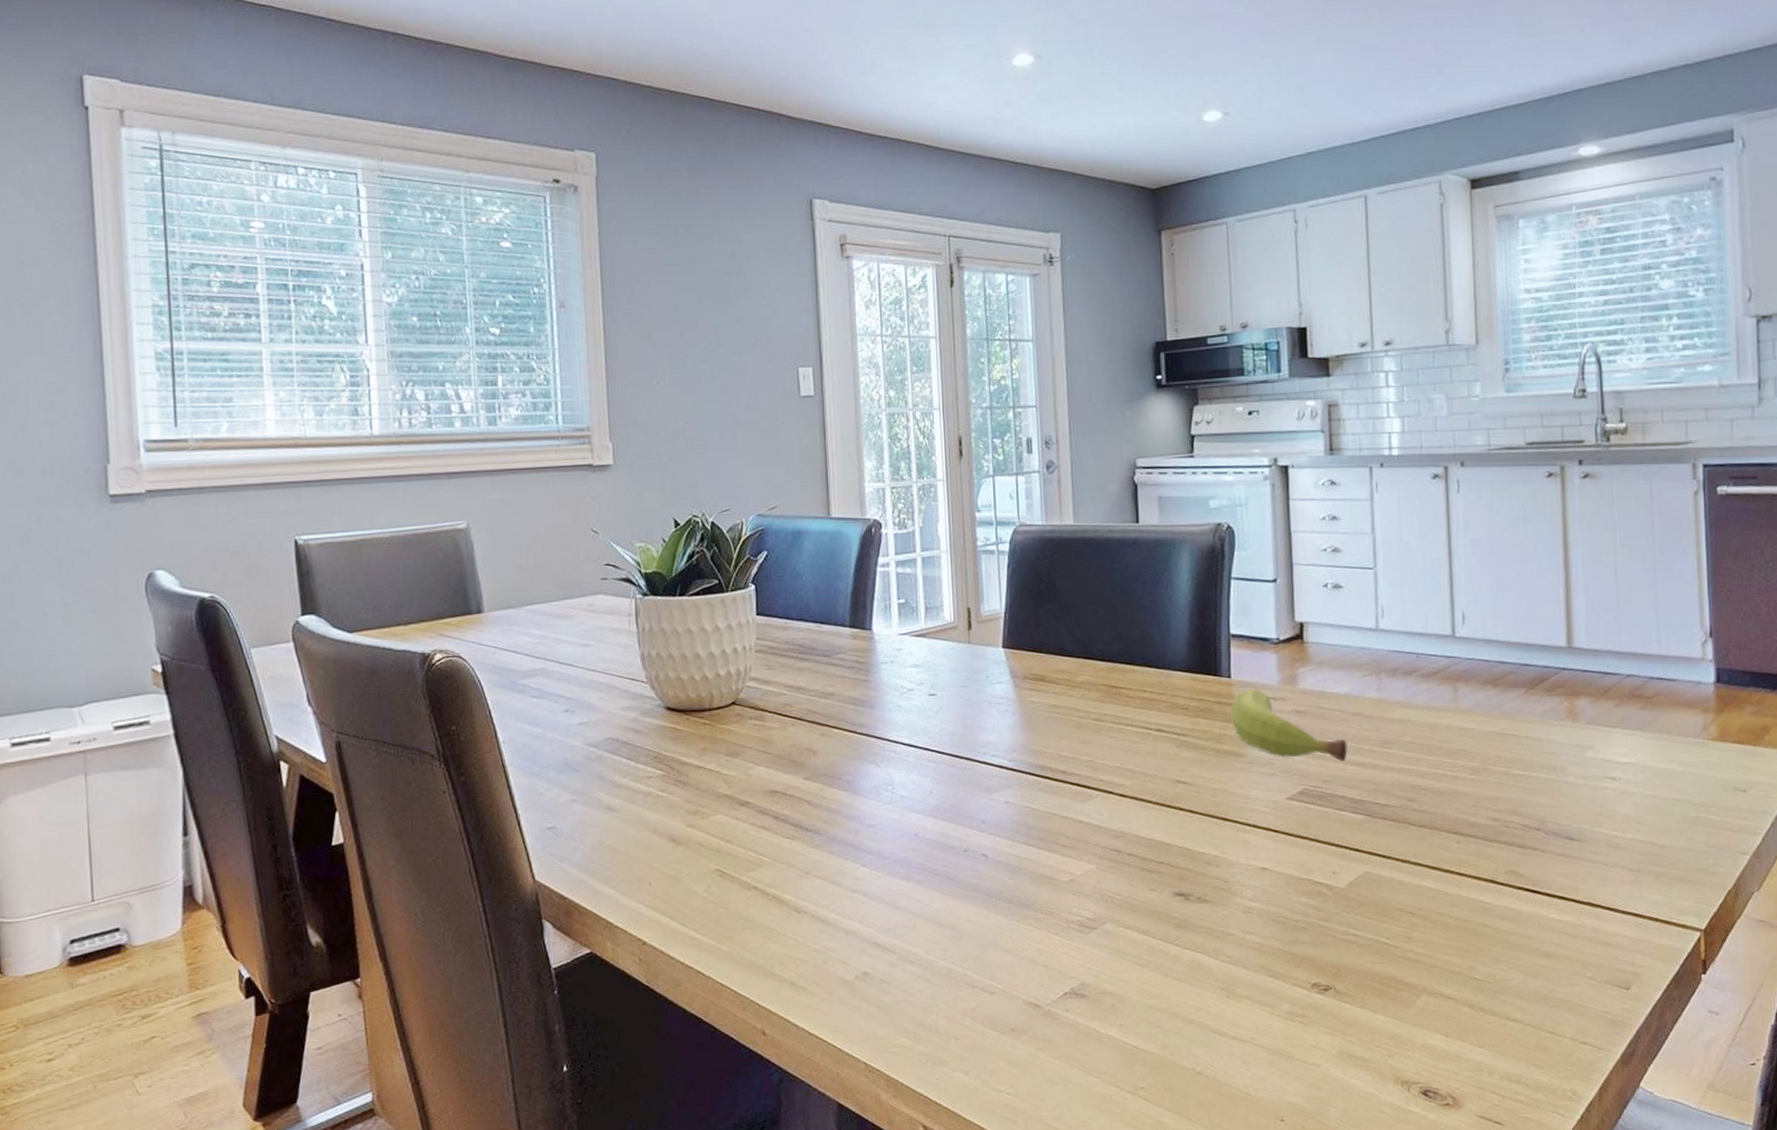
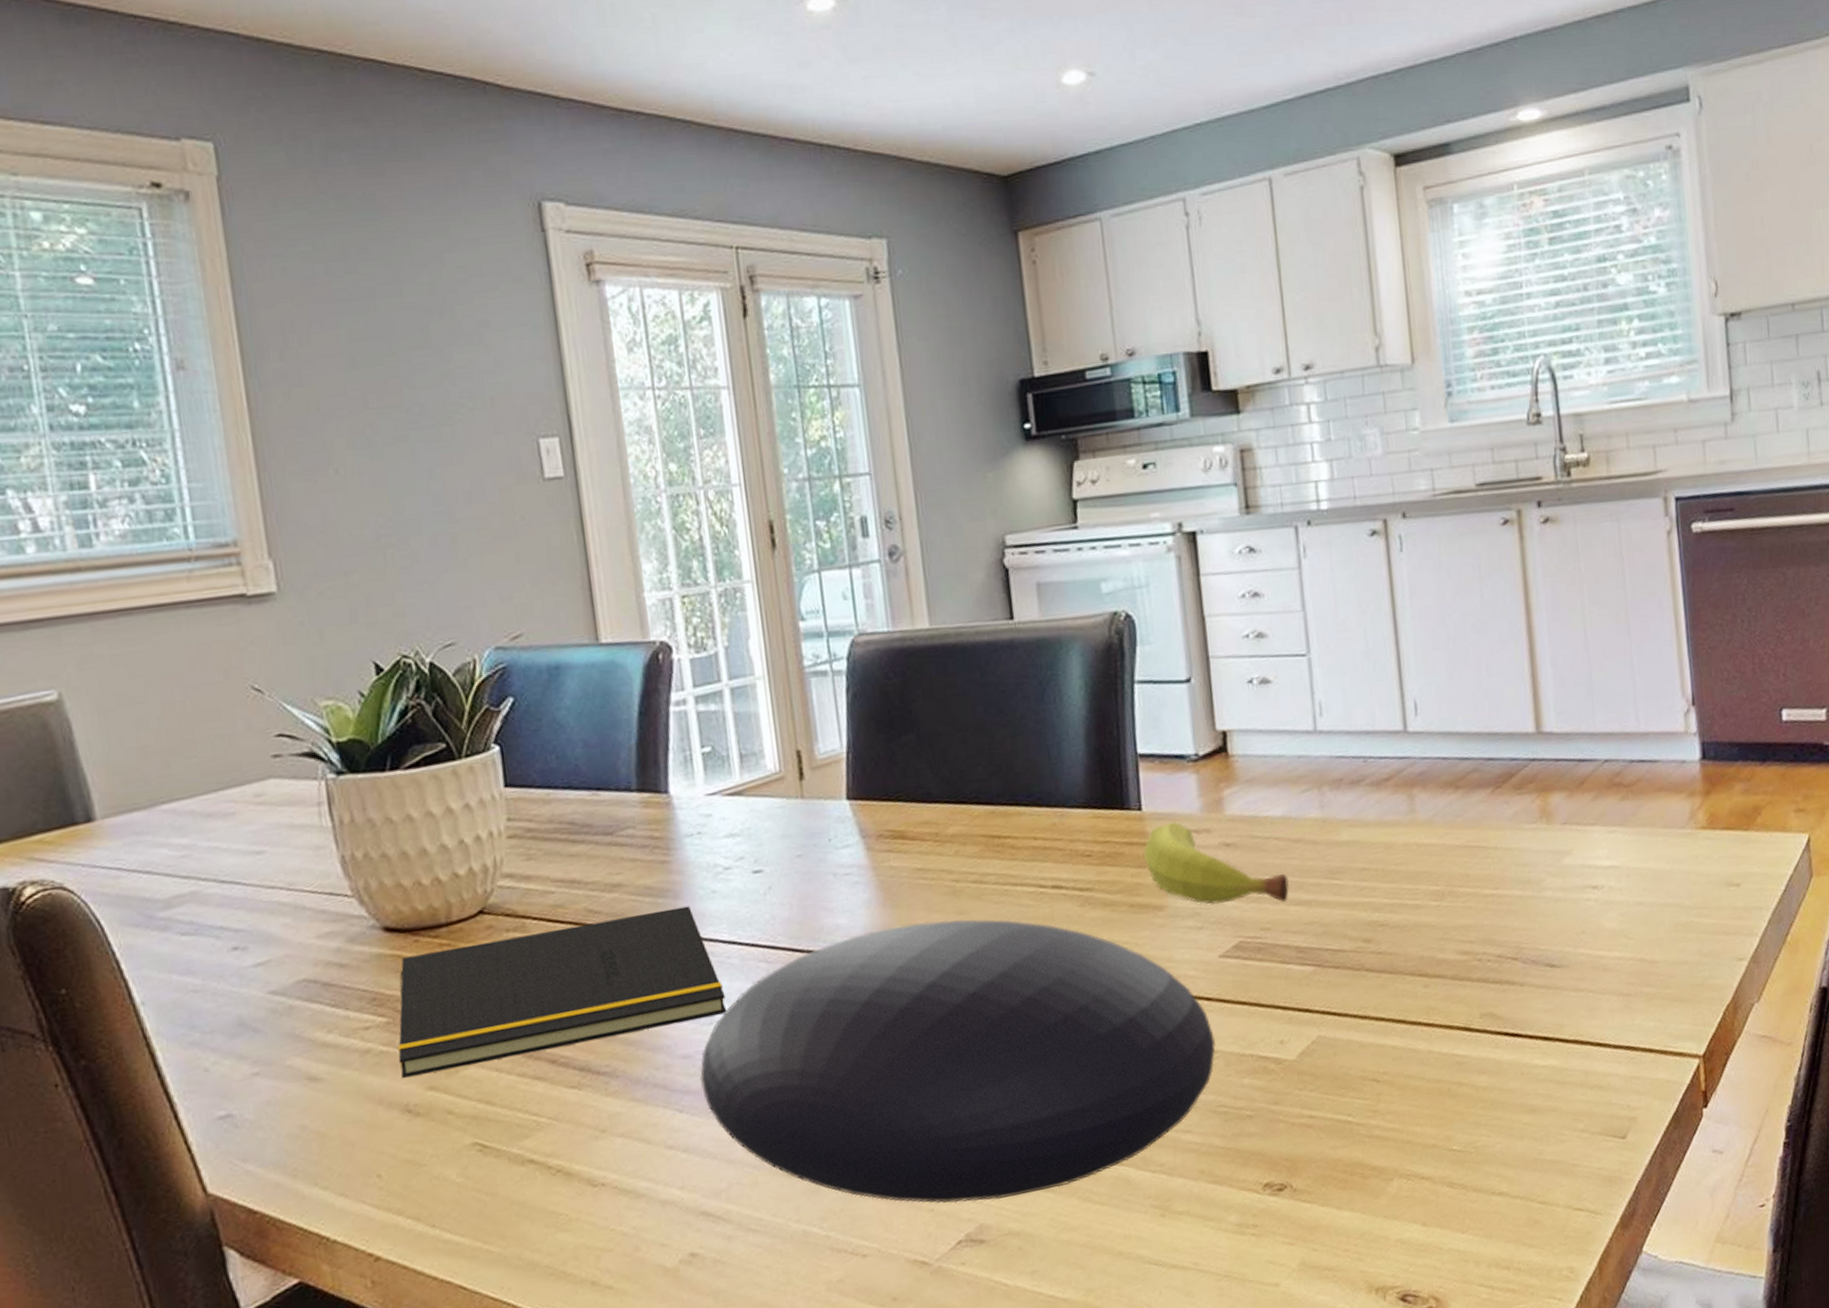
notepad: none [669,714,903,816] -> present [398,905,727,1078]
plate: none [879,746,1279,966] -> present [699,919,1216,1204]

